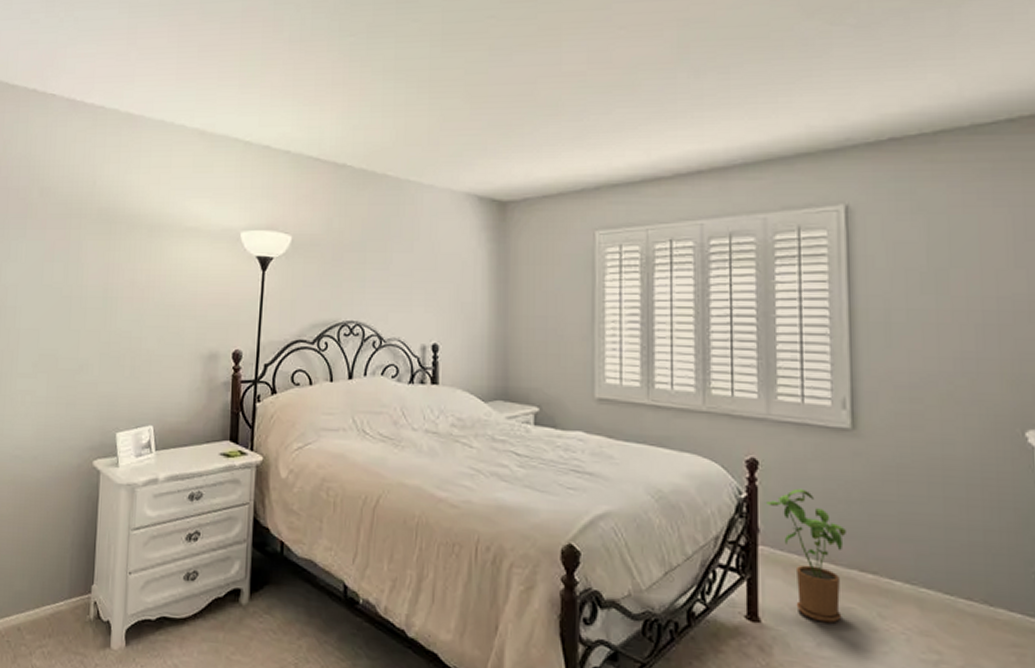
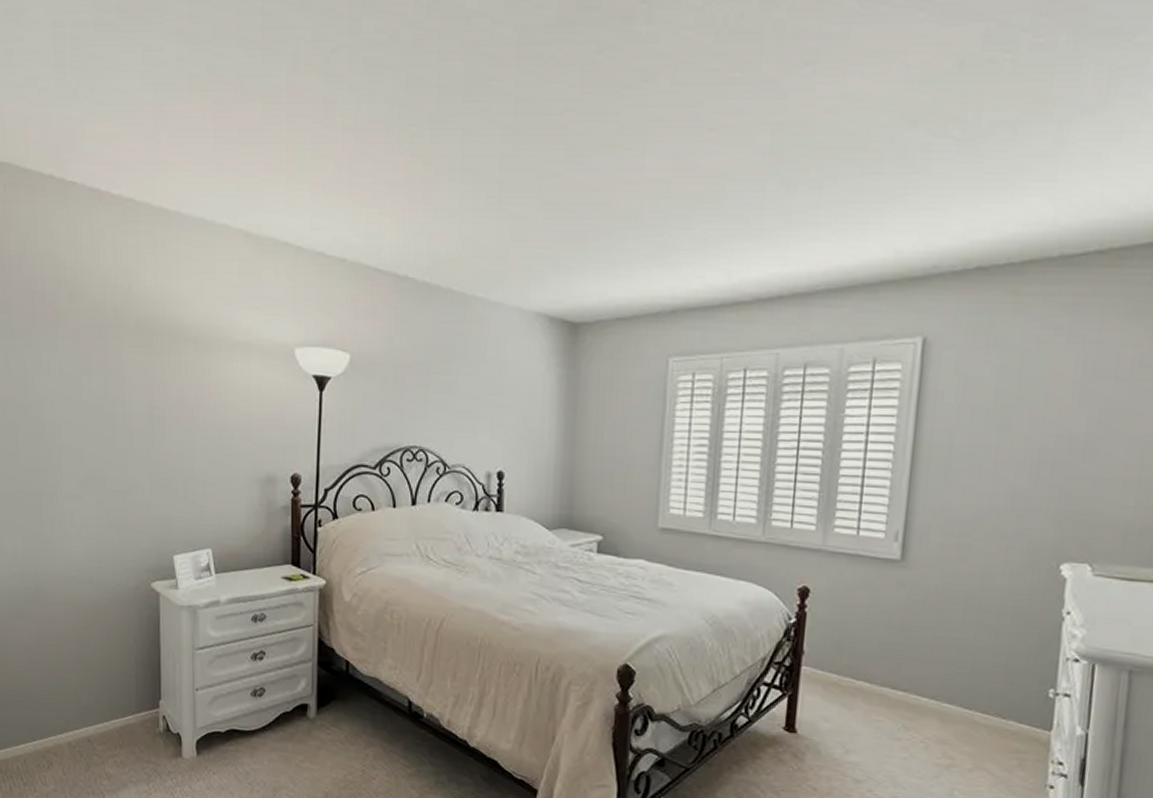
house plant: present [767,488,847,623] -> none [813,615,885,733]

